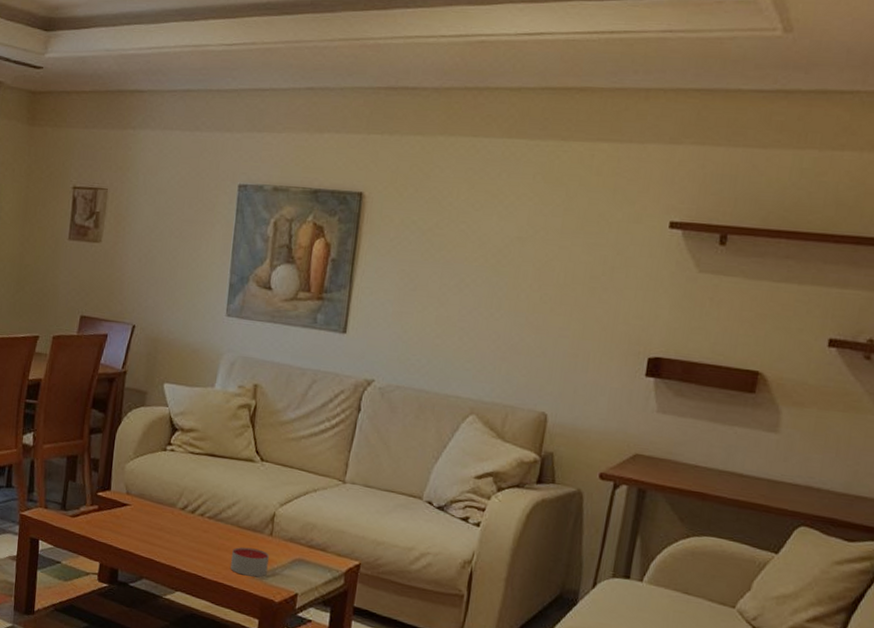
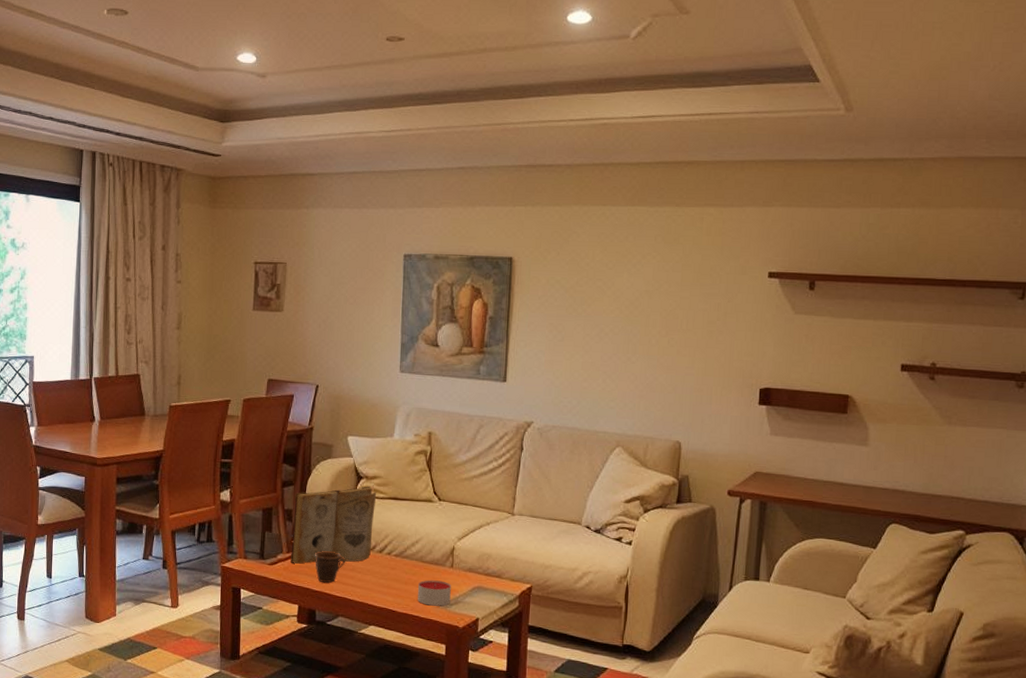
book: none [94,439,193,521] -> present [291,486,377,564]
mug: none [120,506,154,542] -> present [314,550,346,583]

